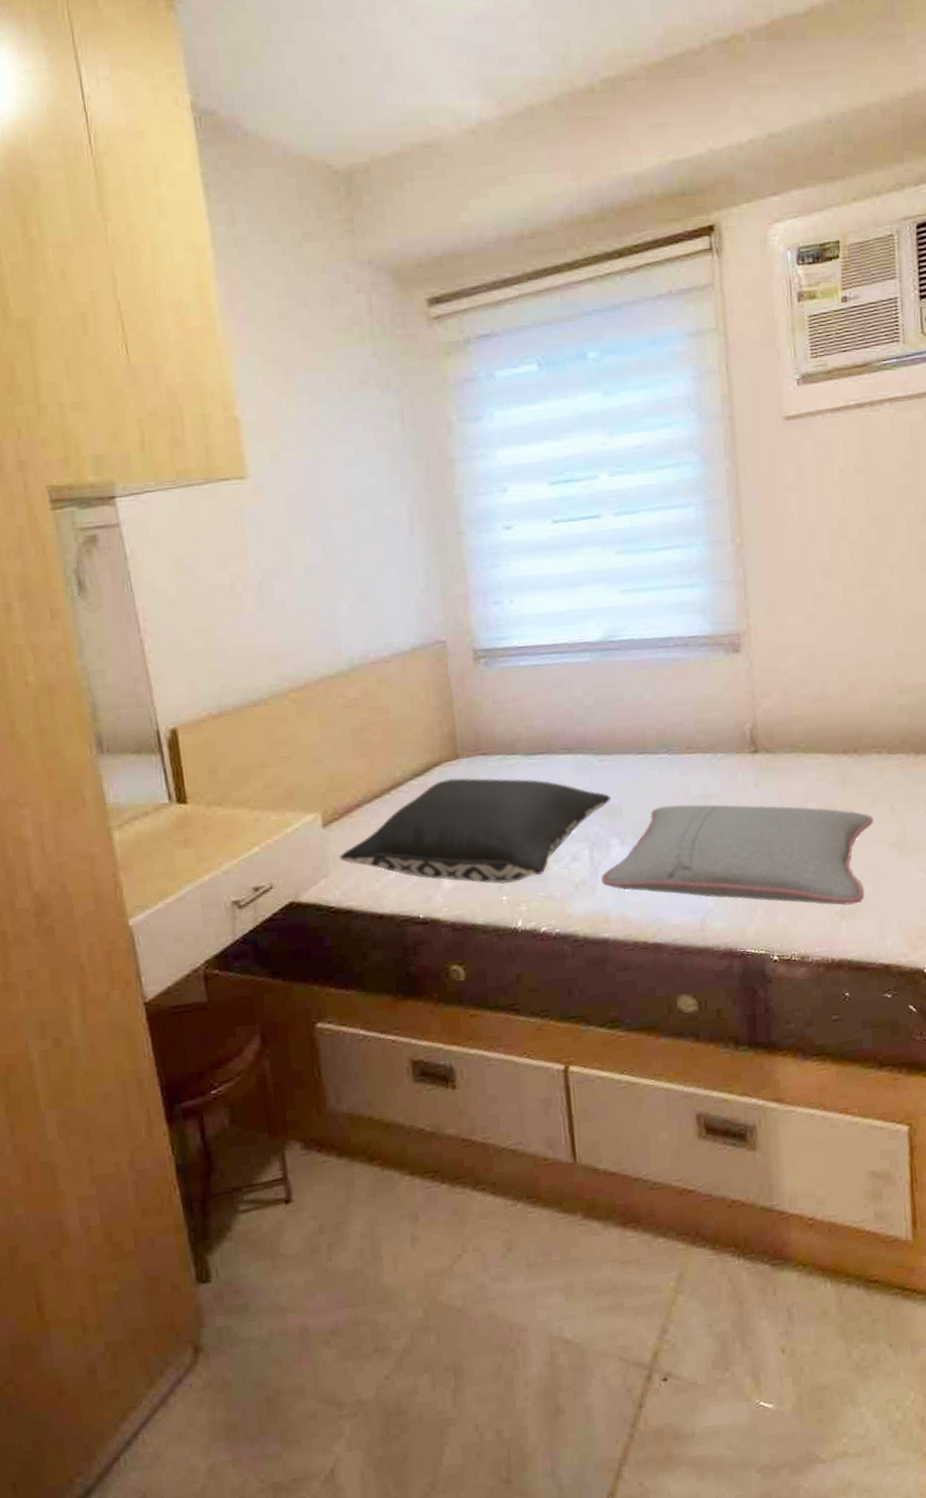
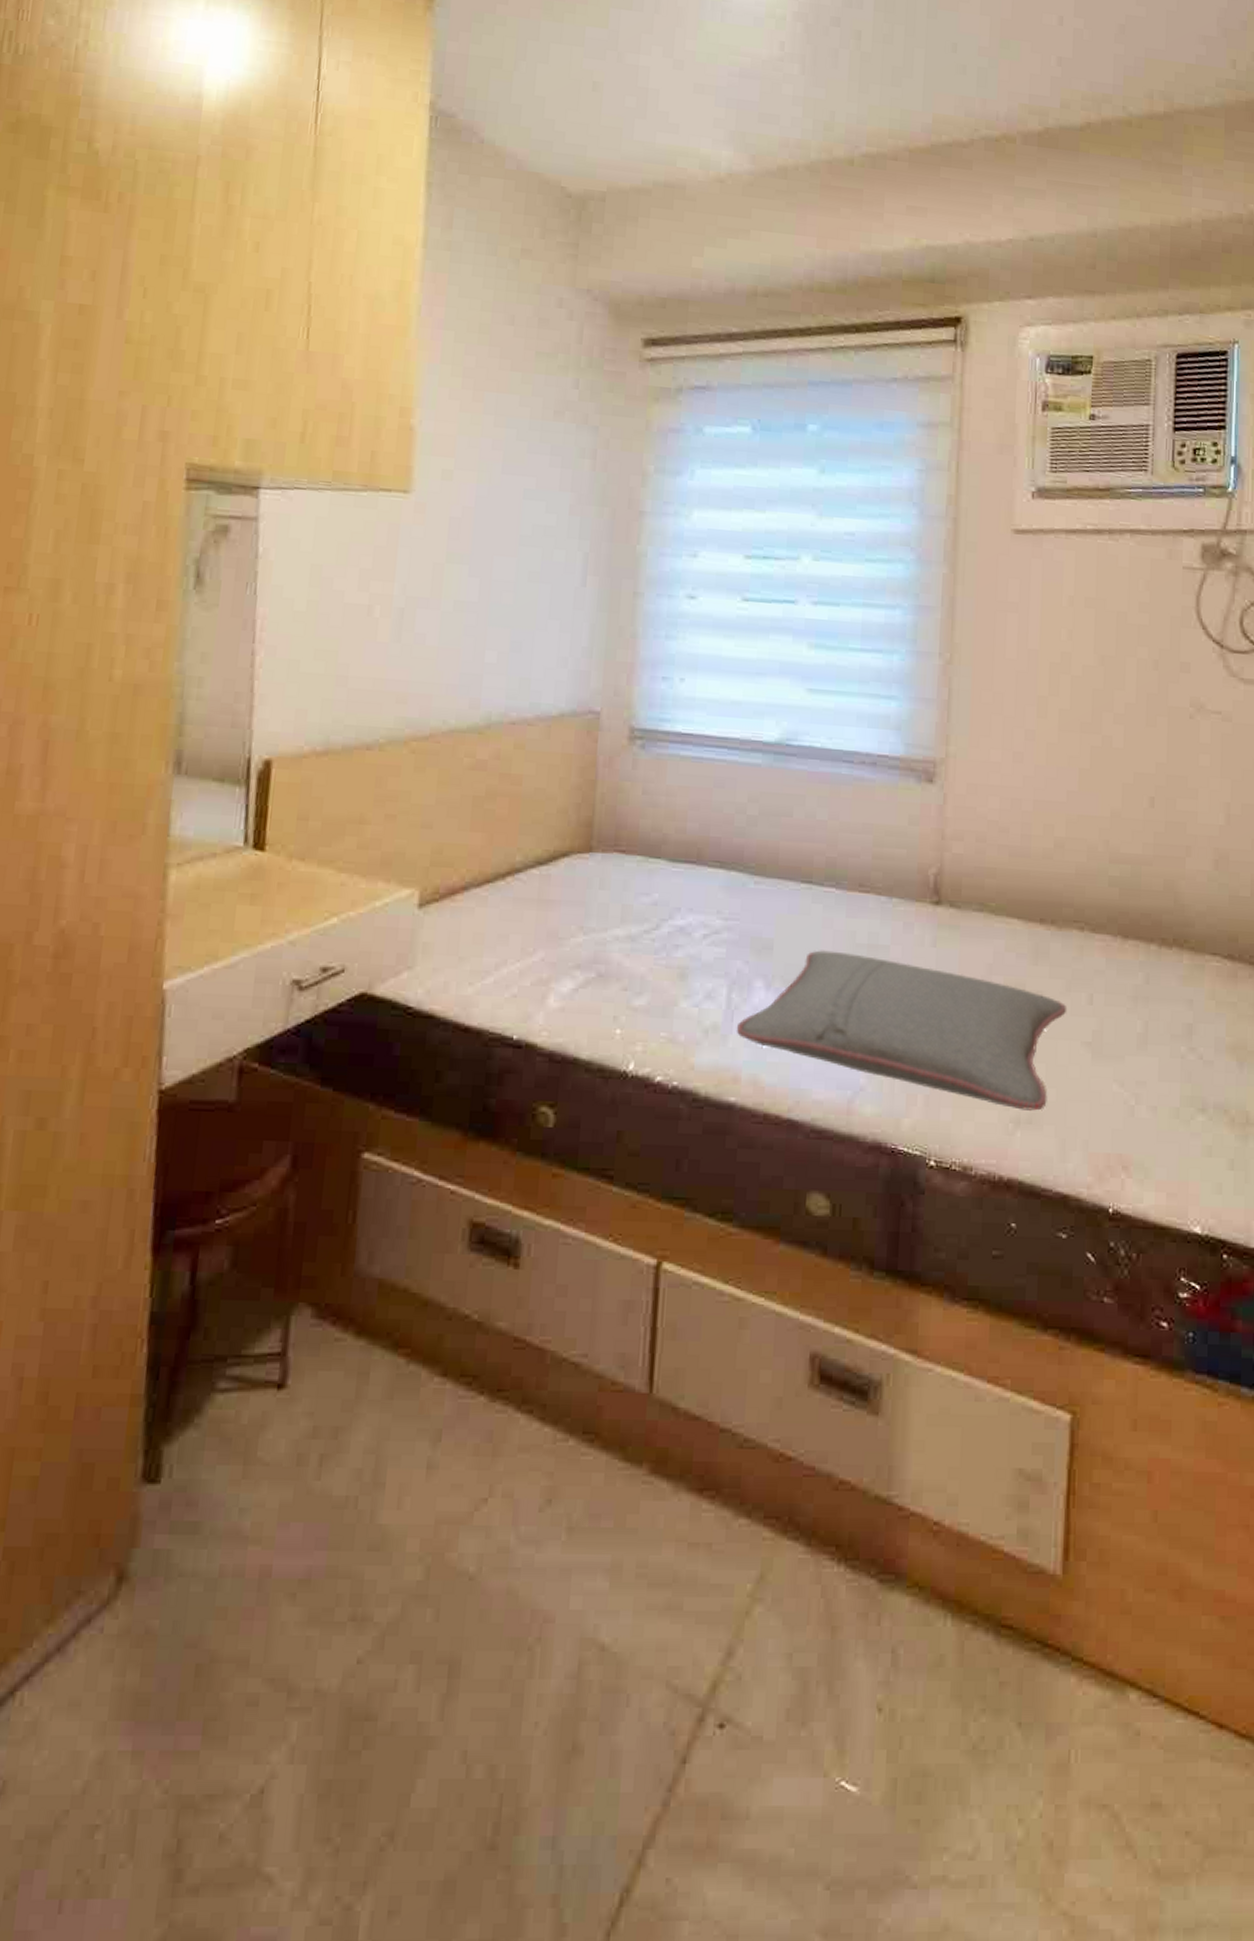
pillow: present [340,777,611,885] -> none [431,873,763,1015]

